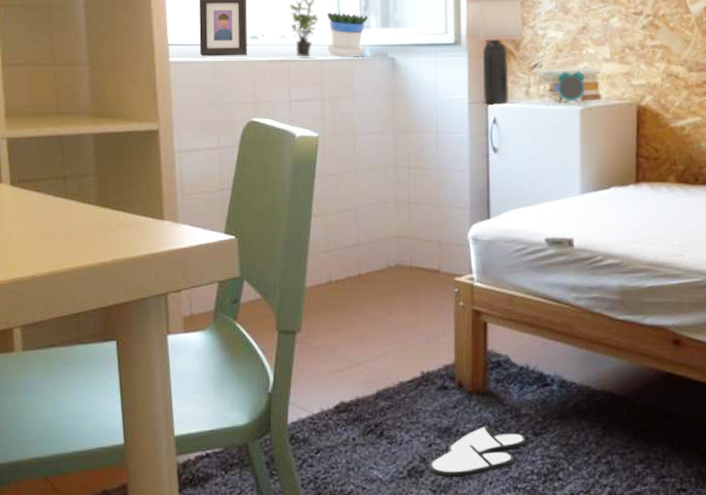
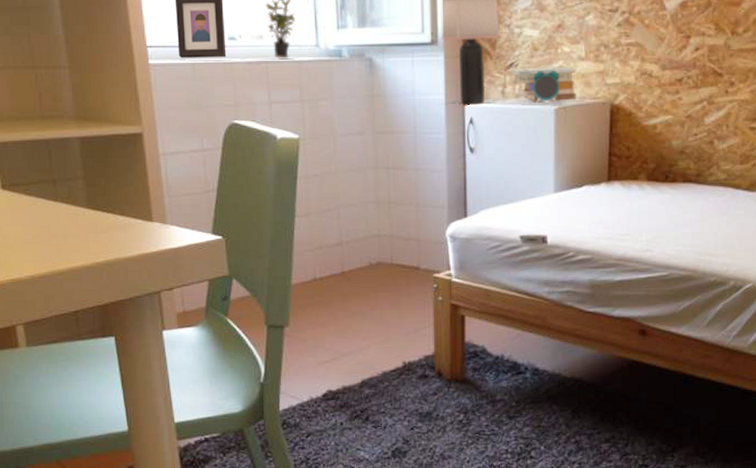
flowerpot: present [326,12,369,57] -> none [303,12,345,58]
slippers: present [428,425,526,477] -> none [410,410,501,456]

